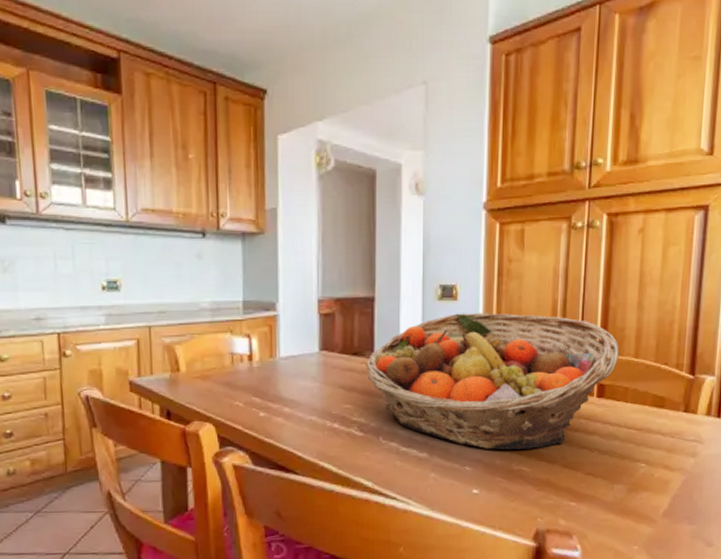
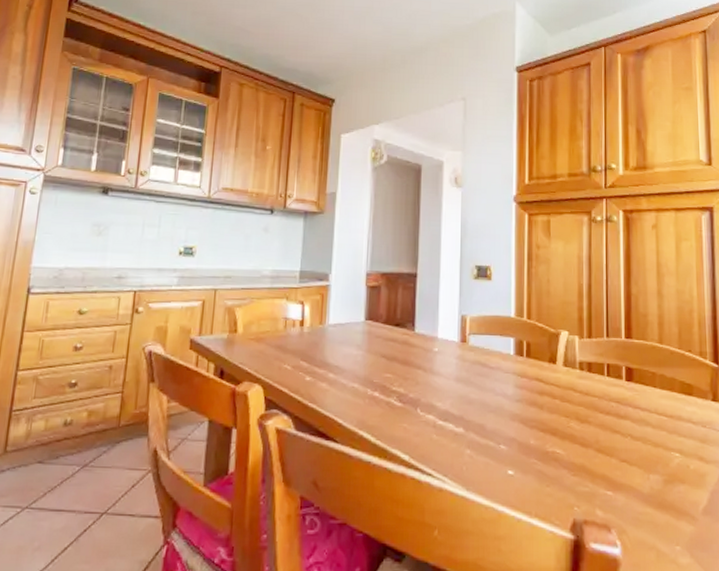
fruit basket: present [366,313,619,450] -> none [407,292,644,430]

